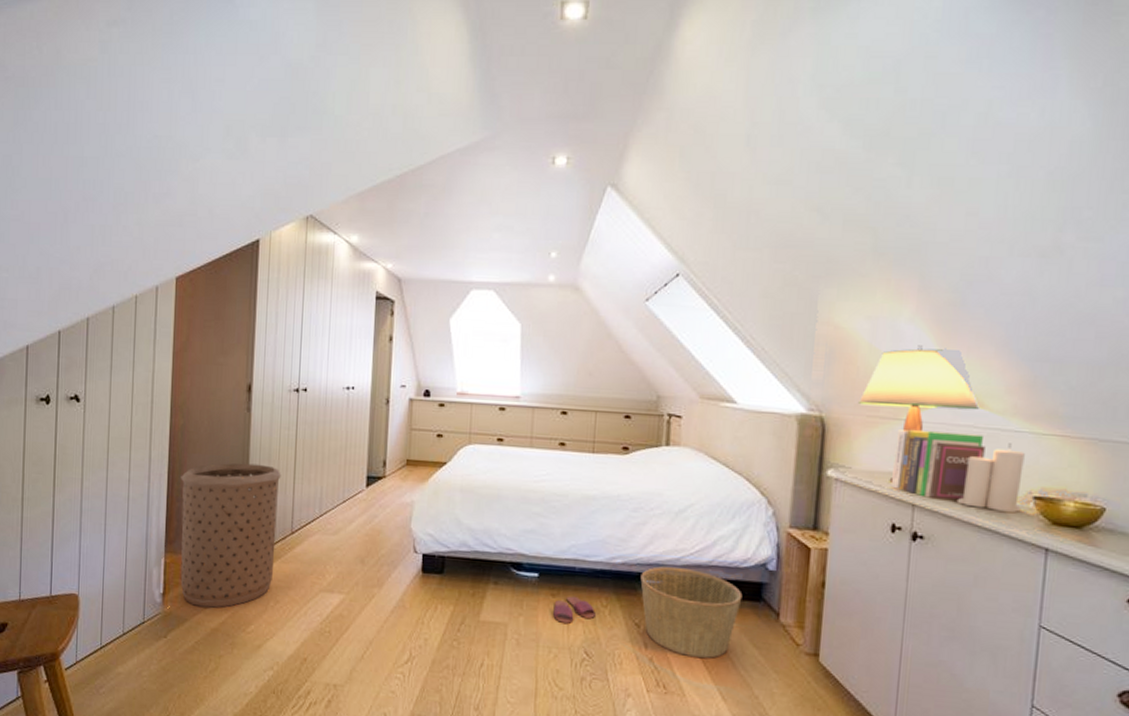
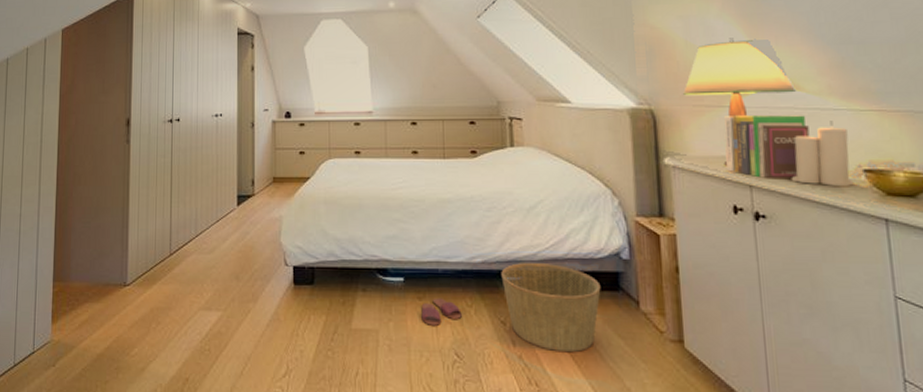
laundry basket: present [180,463,282,608] -> none [67,191,159,333]

